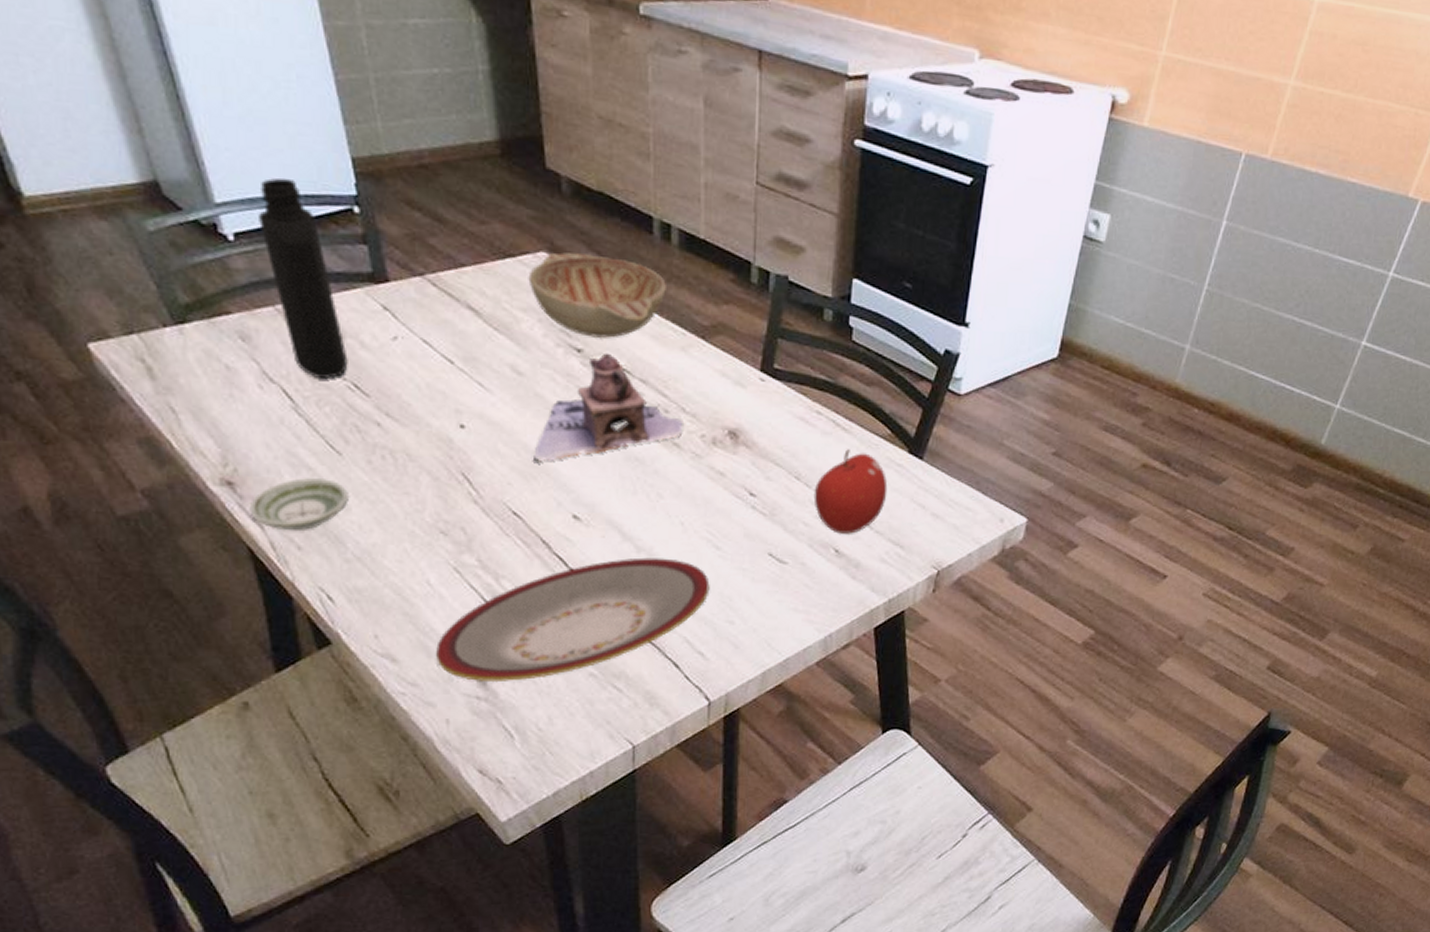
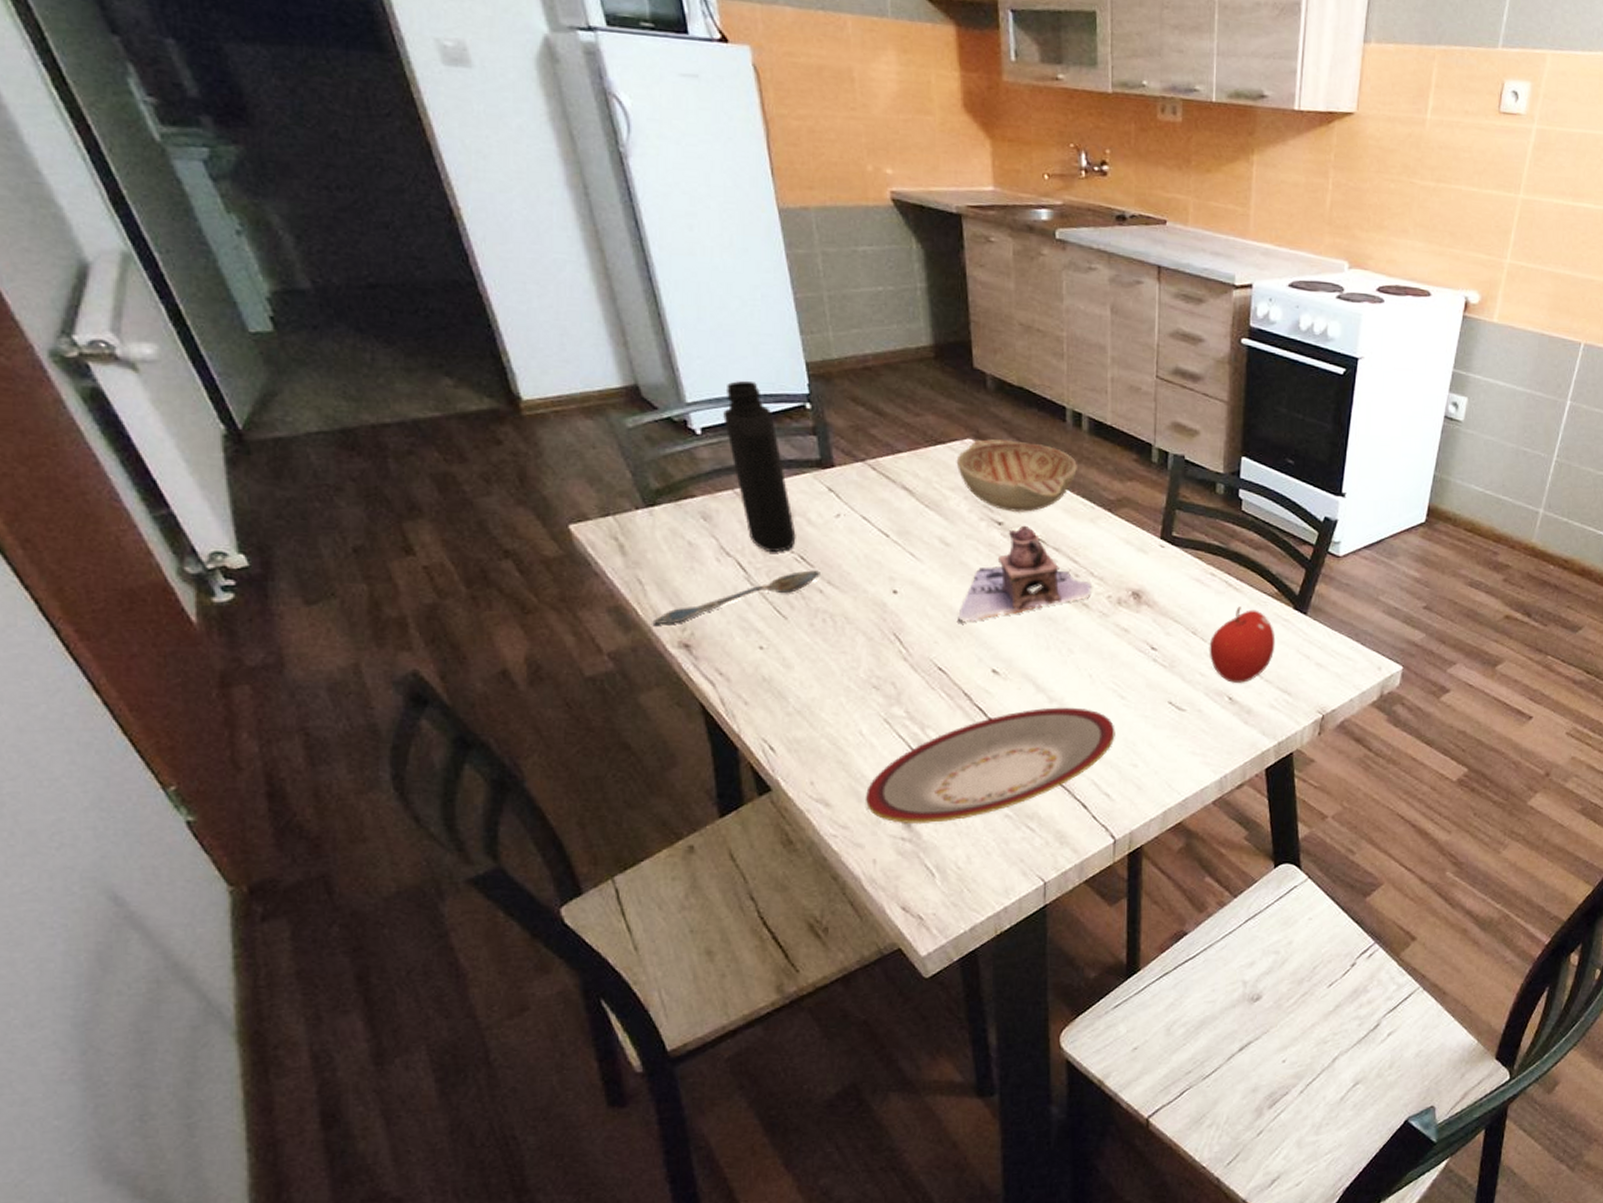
spoon: none [189,400,377,460] -> present [652,570,820,625]
saucer: present [249,478,350,530] -> none [703,640,793,687]

